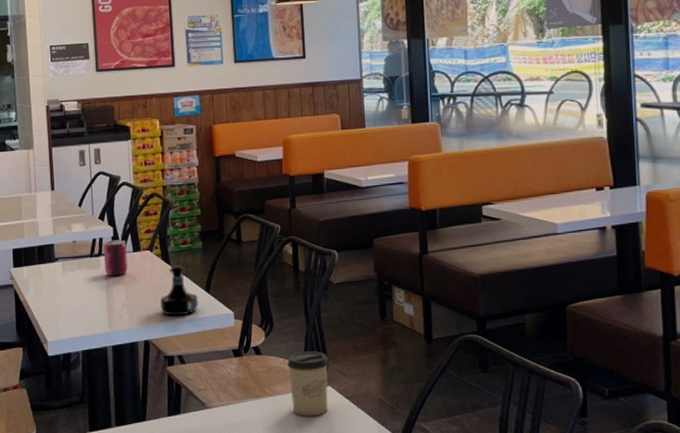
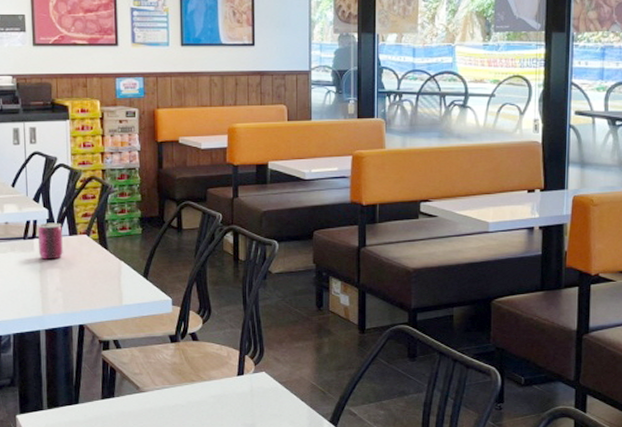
tequila bottle: present [160,265,198,316] -> none [97,251,136,301]
cup: present [287,351,329,416] -> none [224,338,264,400]

